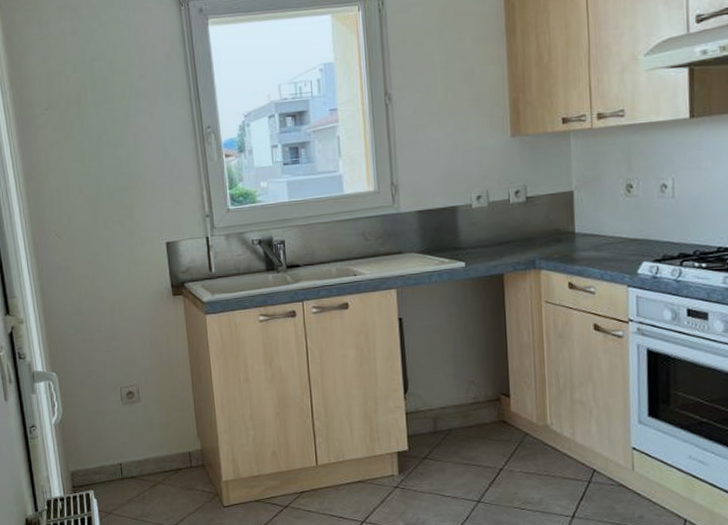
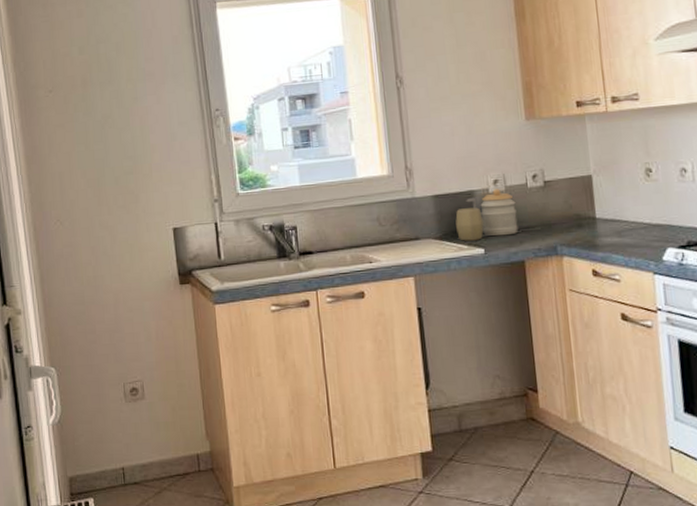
soap dispenser: none [438,212,465,255] -> present [455,197,484,241]
jar: none [463,204,499,251] -> present [480,189,519,237]

